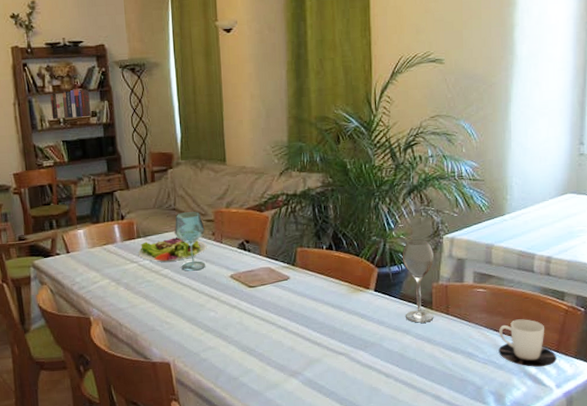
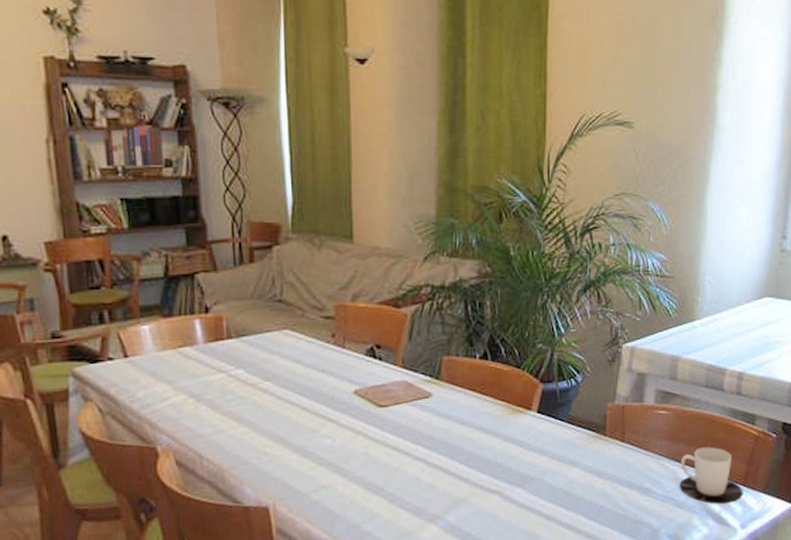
salad plate: present [138,237,207,263] -> none [227,339,324,373]
wine glass: present [174,211,206,271] -> none [279,304,322,385]
wineglass: present [402,239,435,323] -> none [572,348,611,452]

